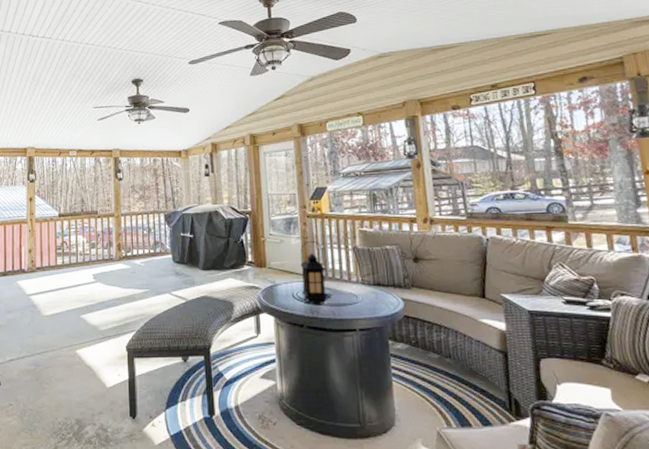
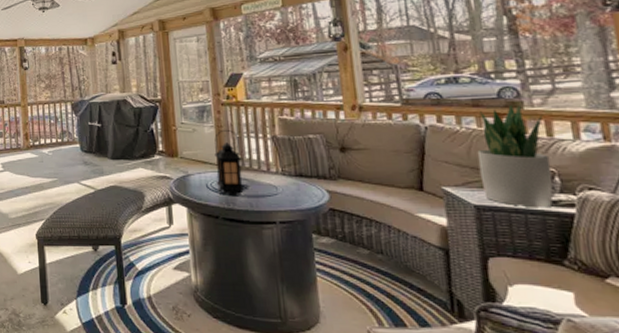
planter: none [530,219,593,313] -> present [477,104,554,208]

